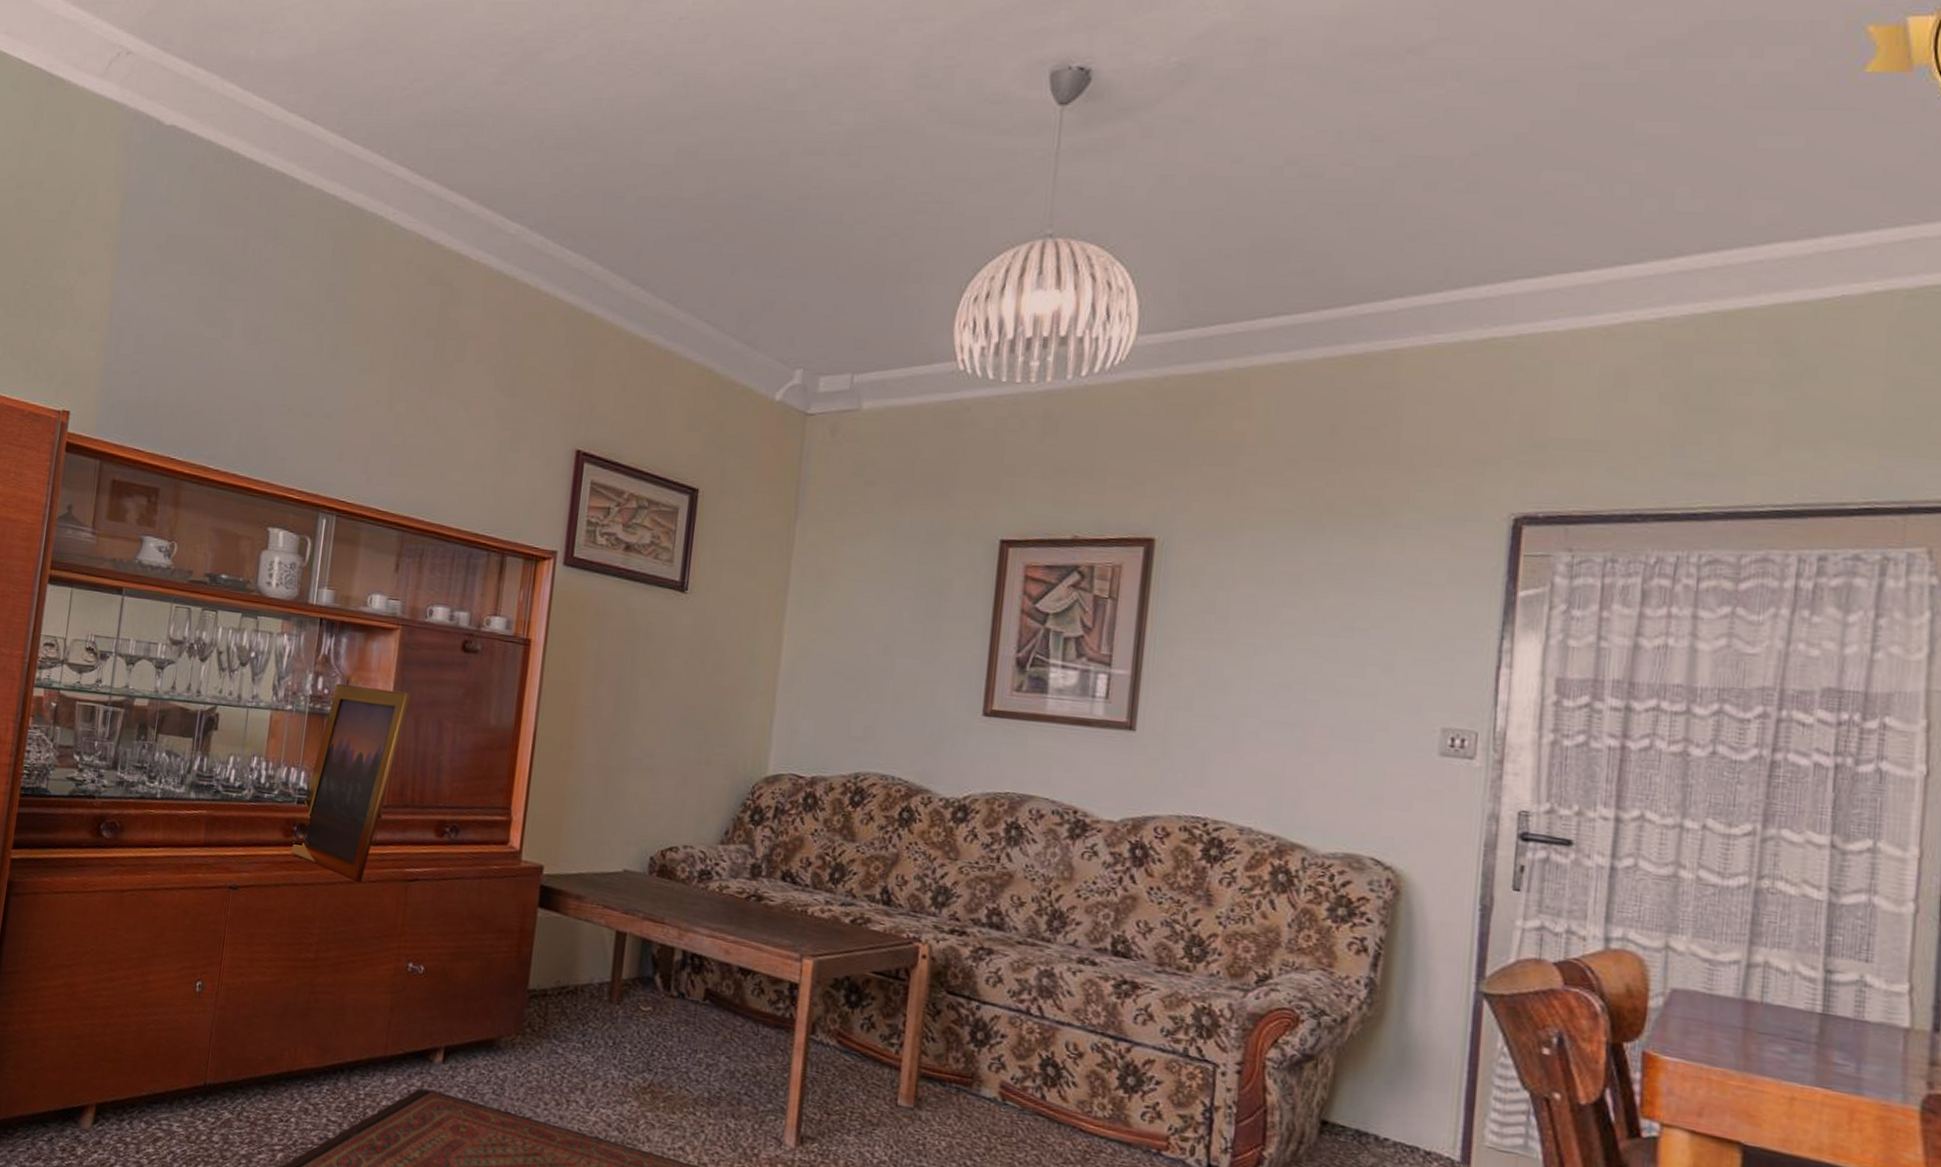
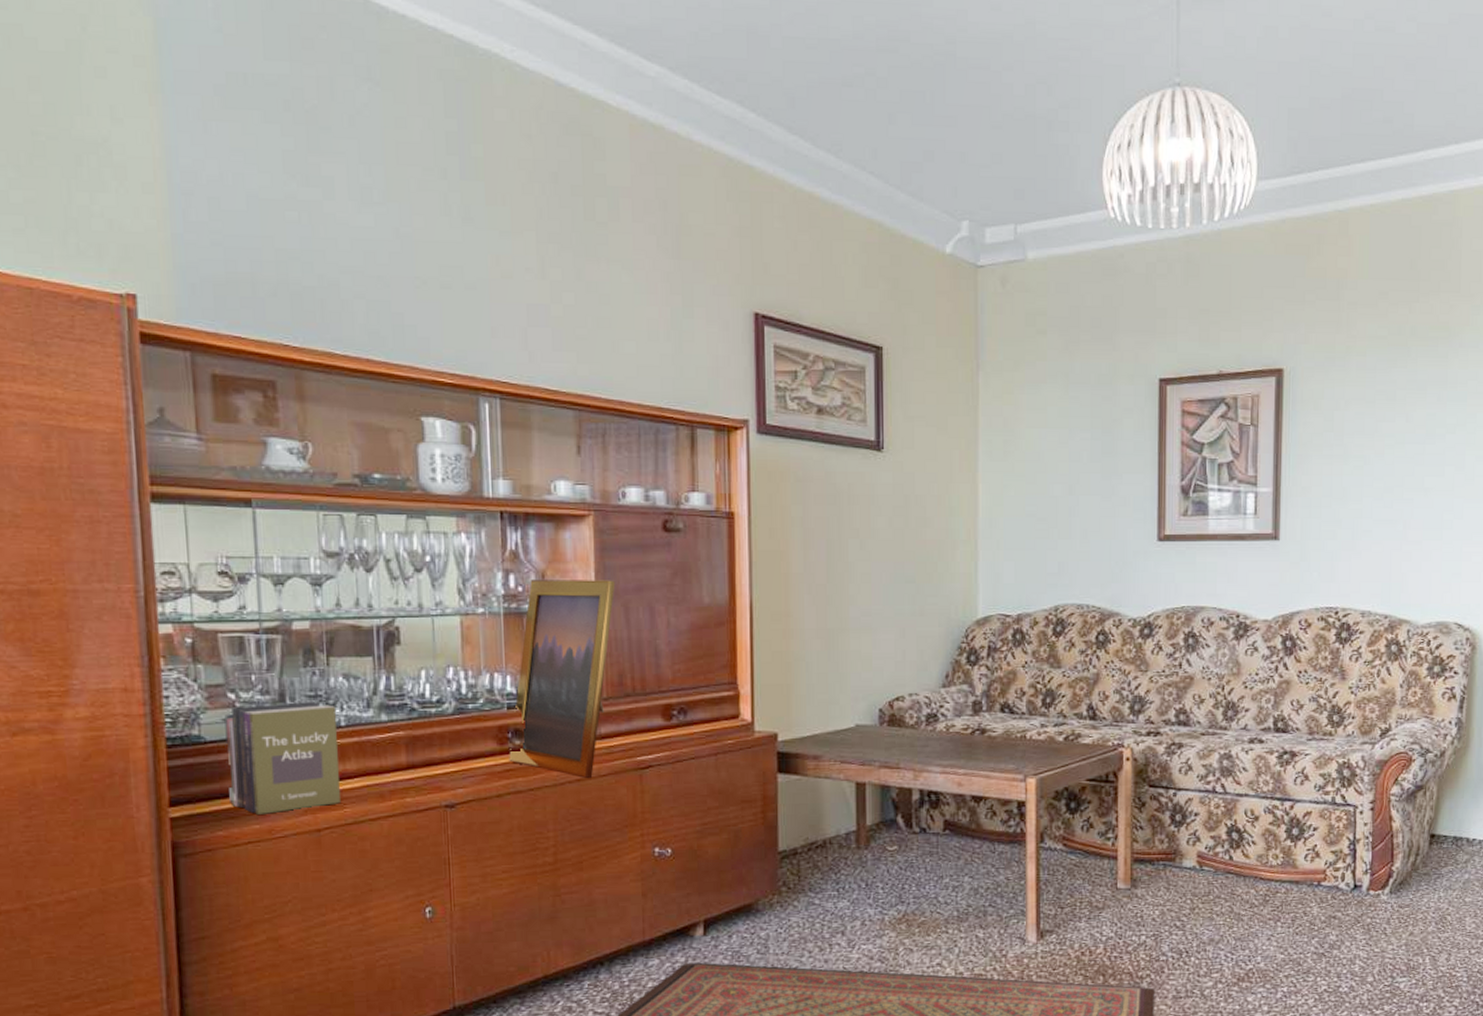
books: none [58,768,155,870] -> present [224,700,340,814]

